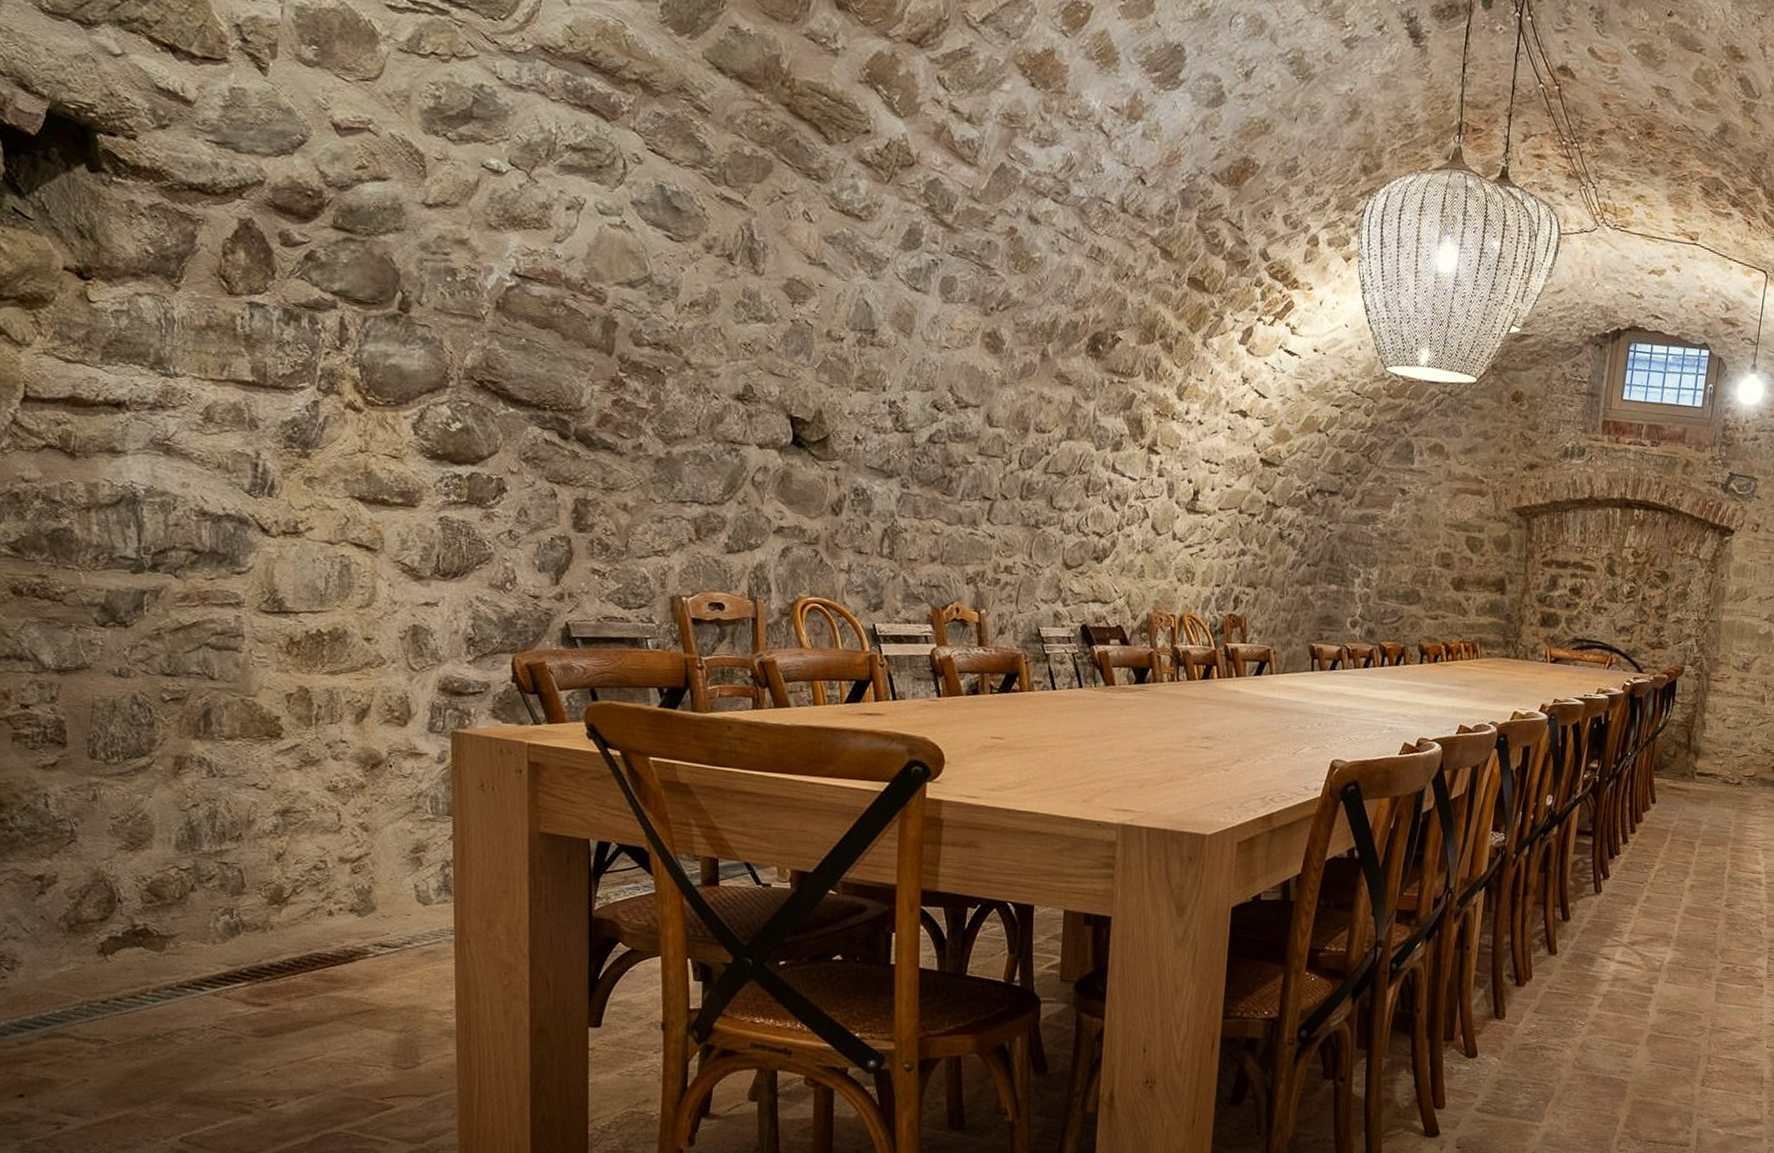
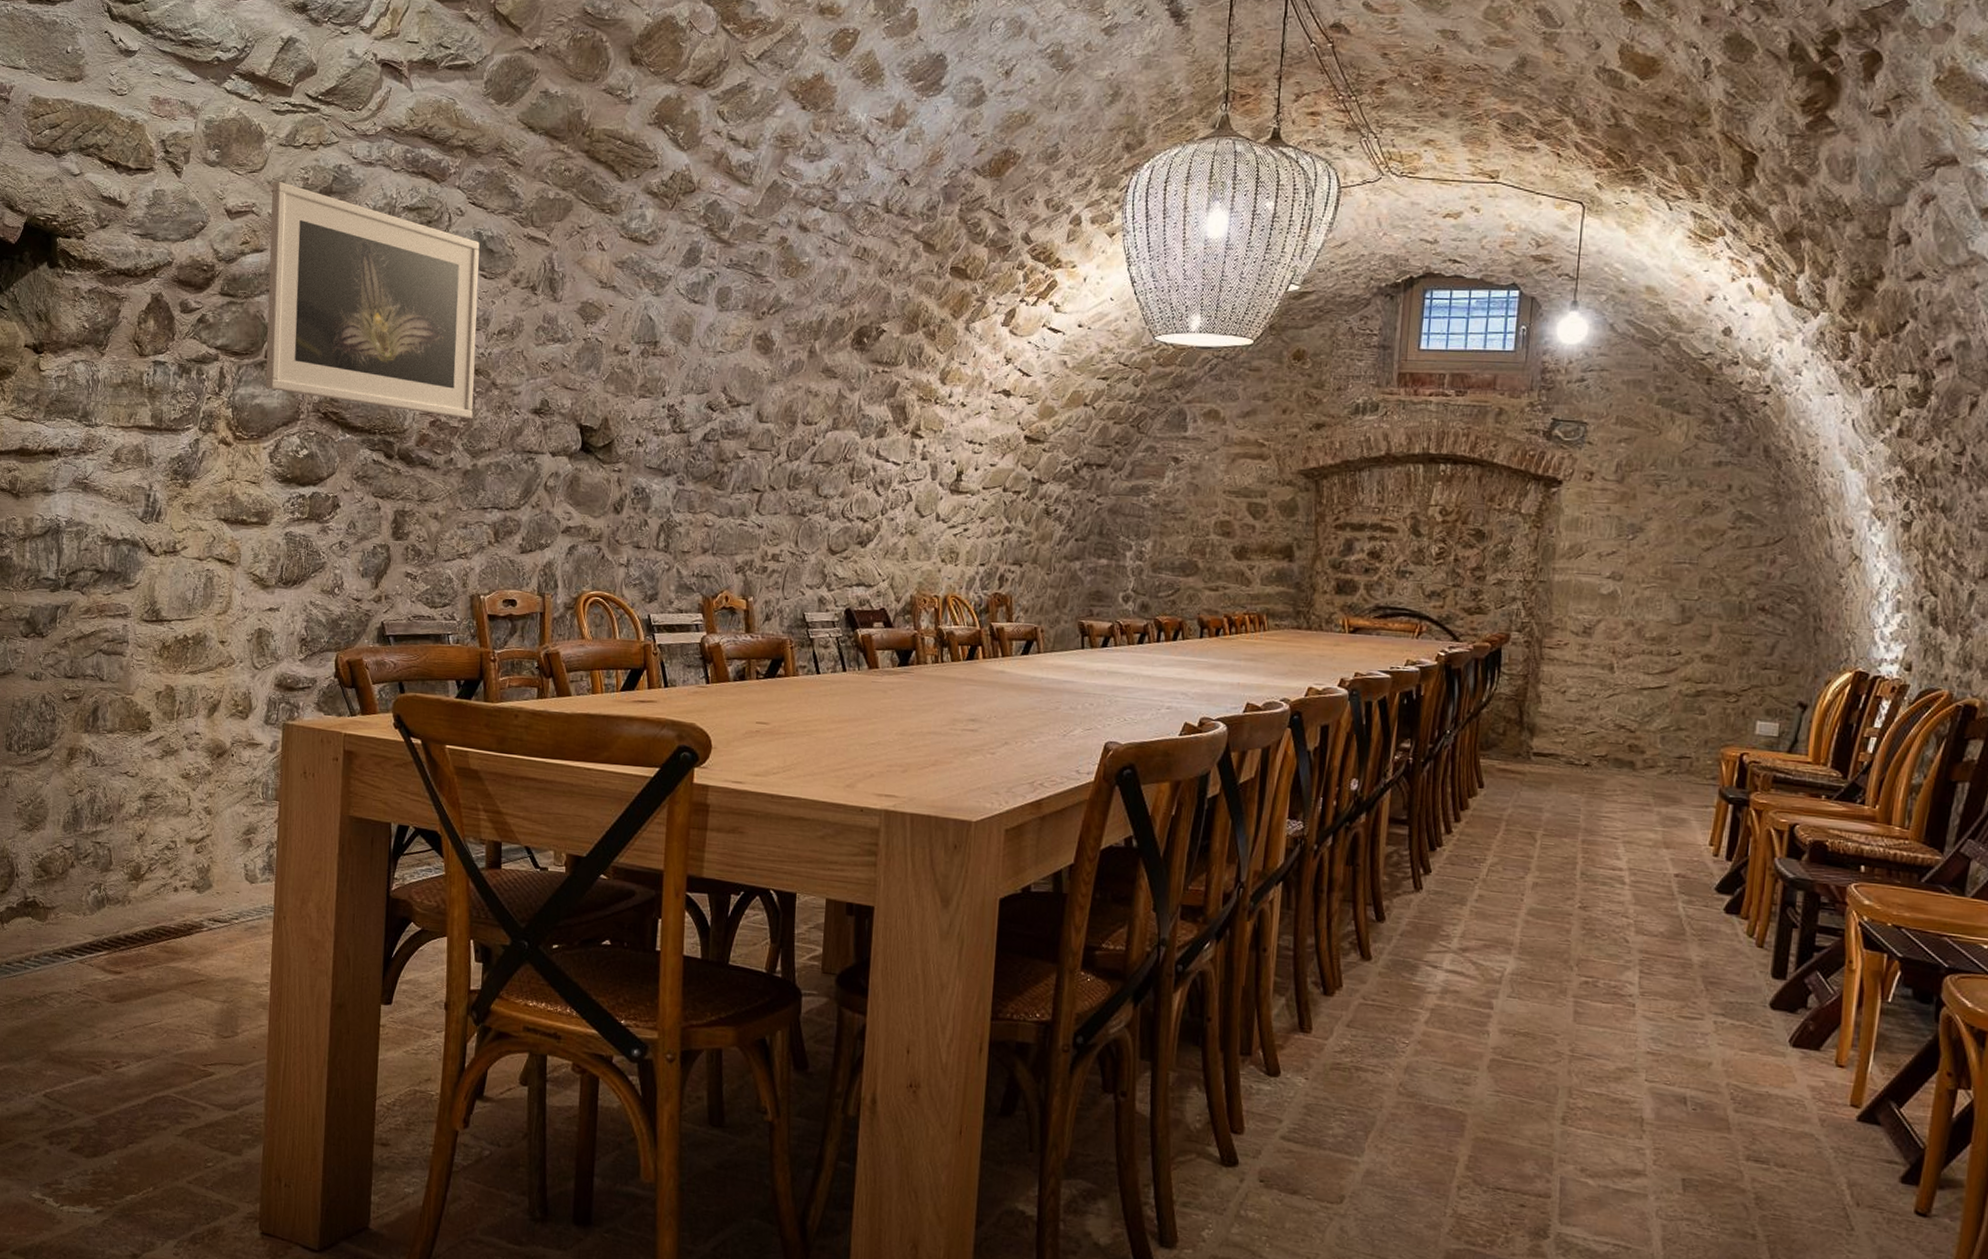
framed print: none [393,94,664,401] -> present [265,181,480,420]

